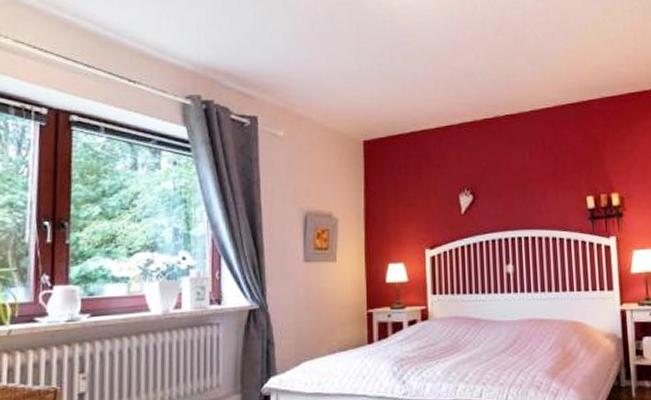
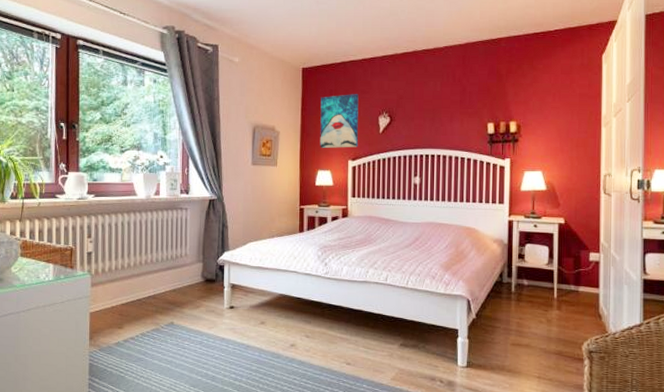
wall art: none [388,169,437,236] -> present [320,94,359,148]

